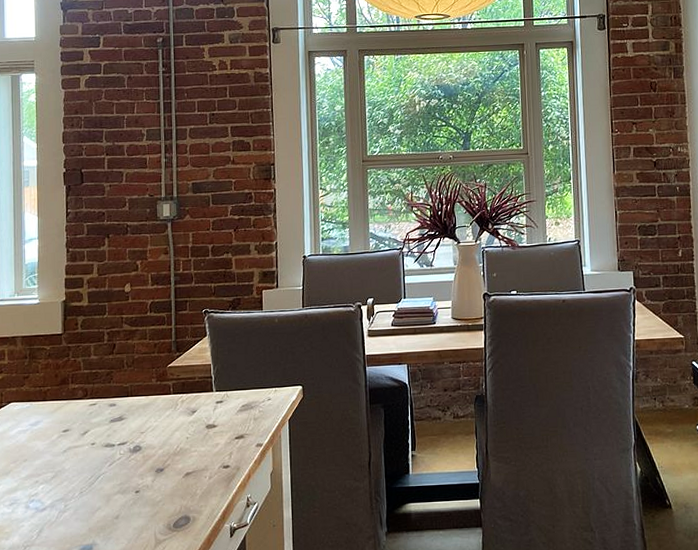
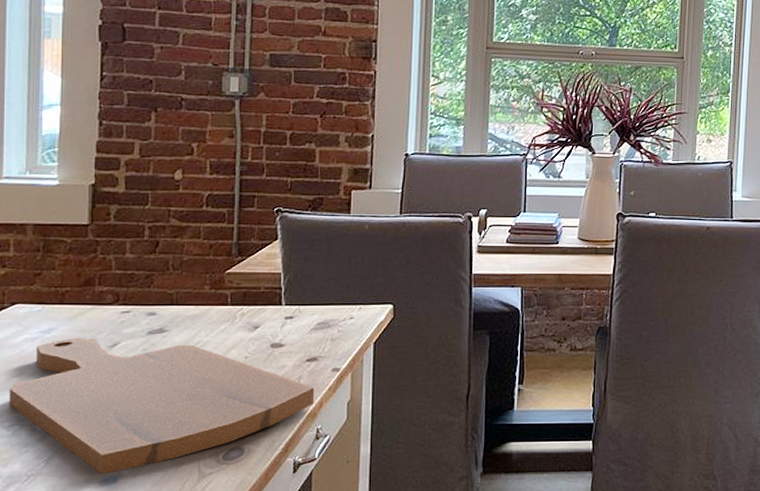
cutting board: none [8,427,244,544] -> present [9,337,315,475]

